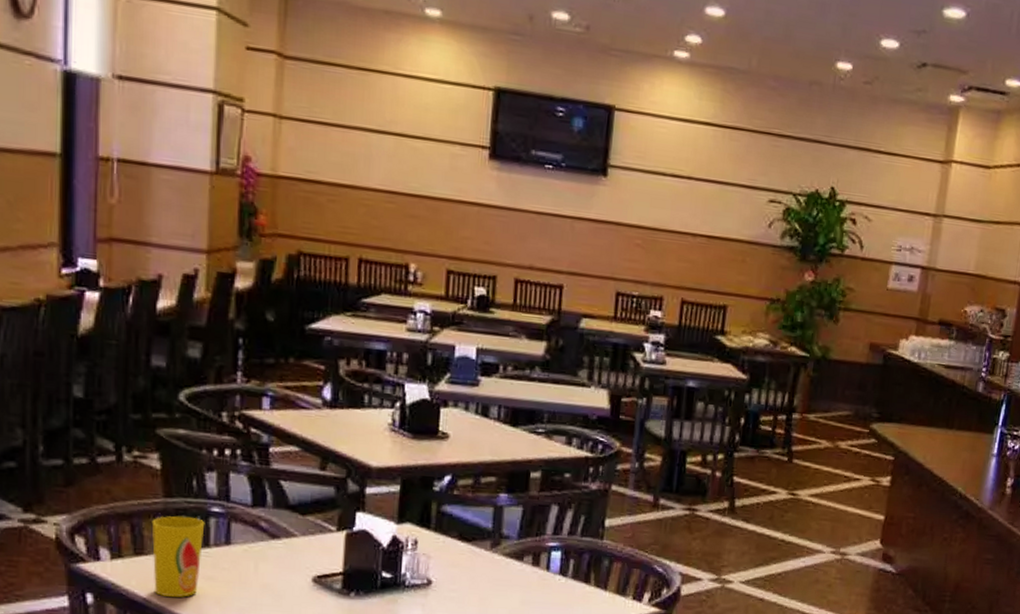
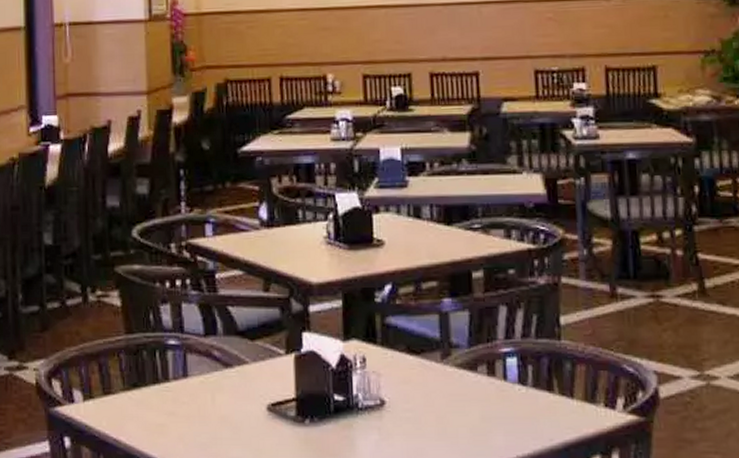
cup: present [151,515,205,598] -> none [116,351,164,437]

